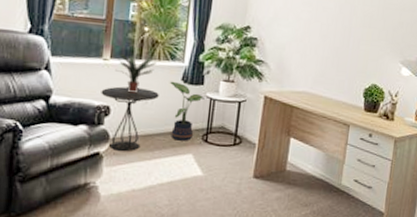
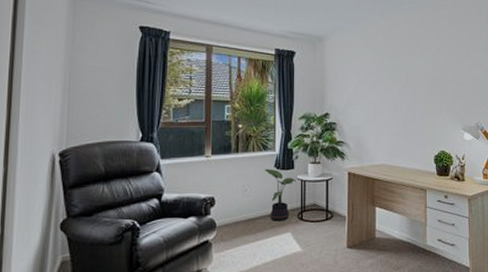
side table: present [101,86,159,152] -> none [206,178,256,238]
potted plant: present [115,53,156,93] -> none [216,149,251,183]

